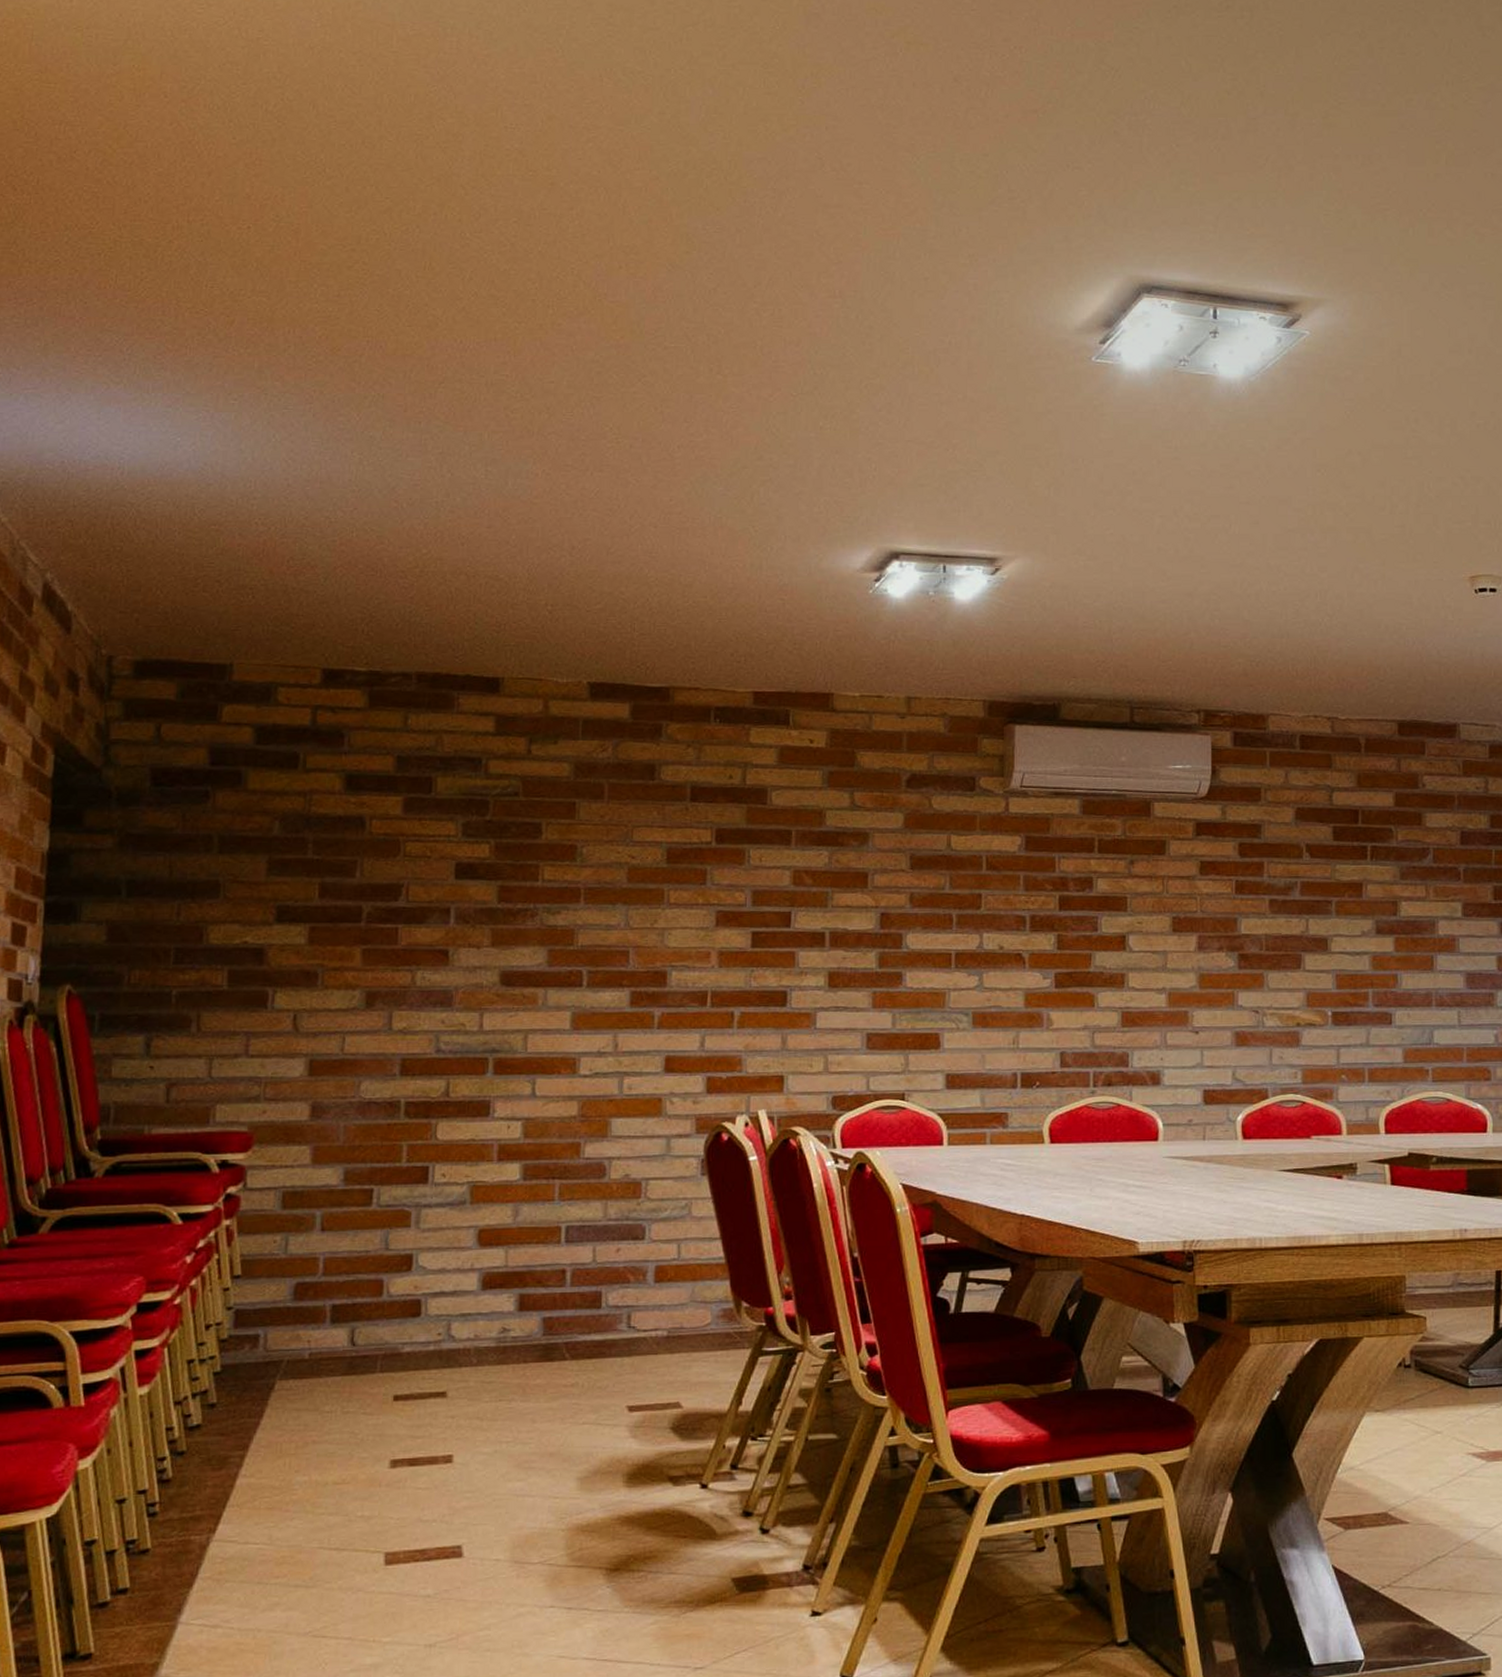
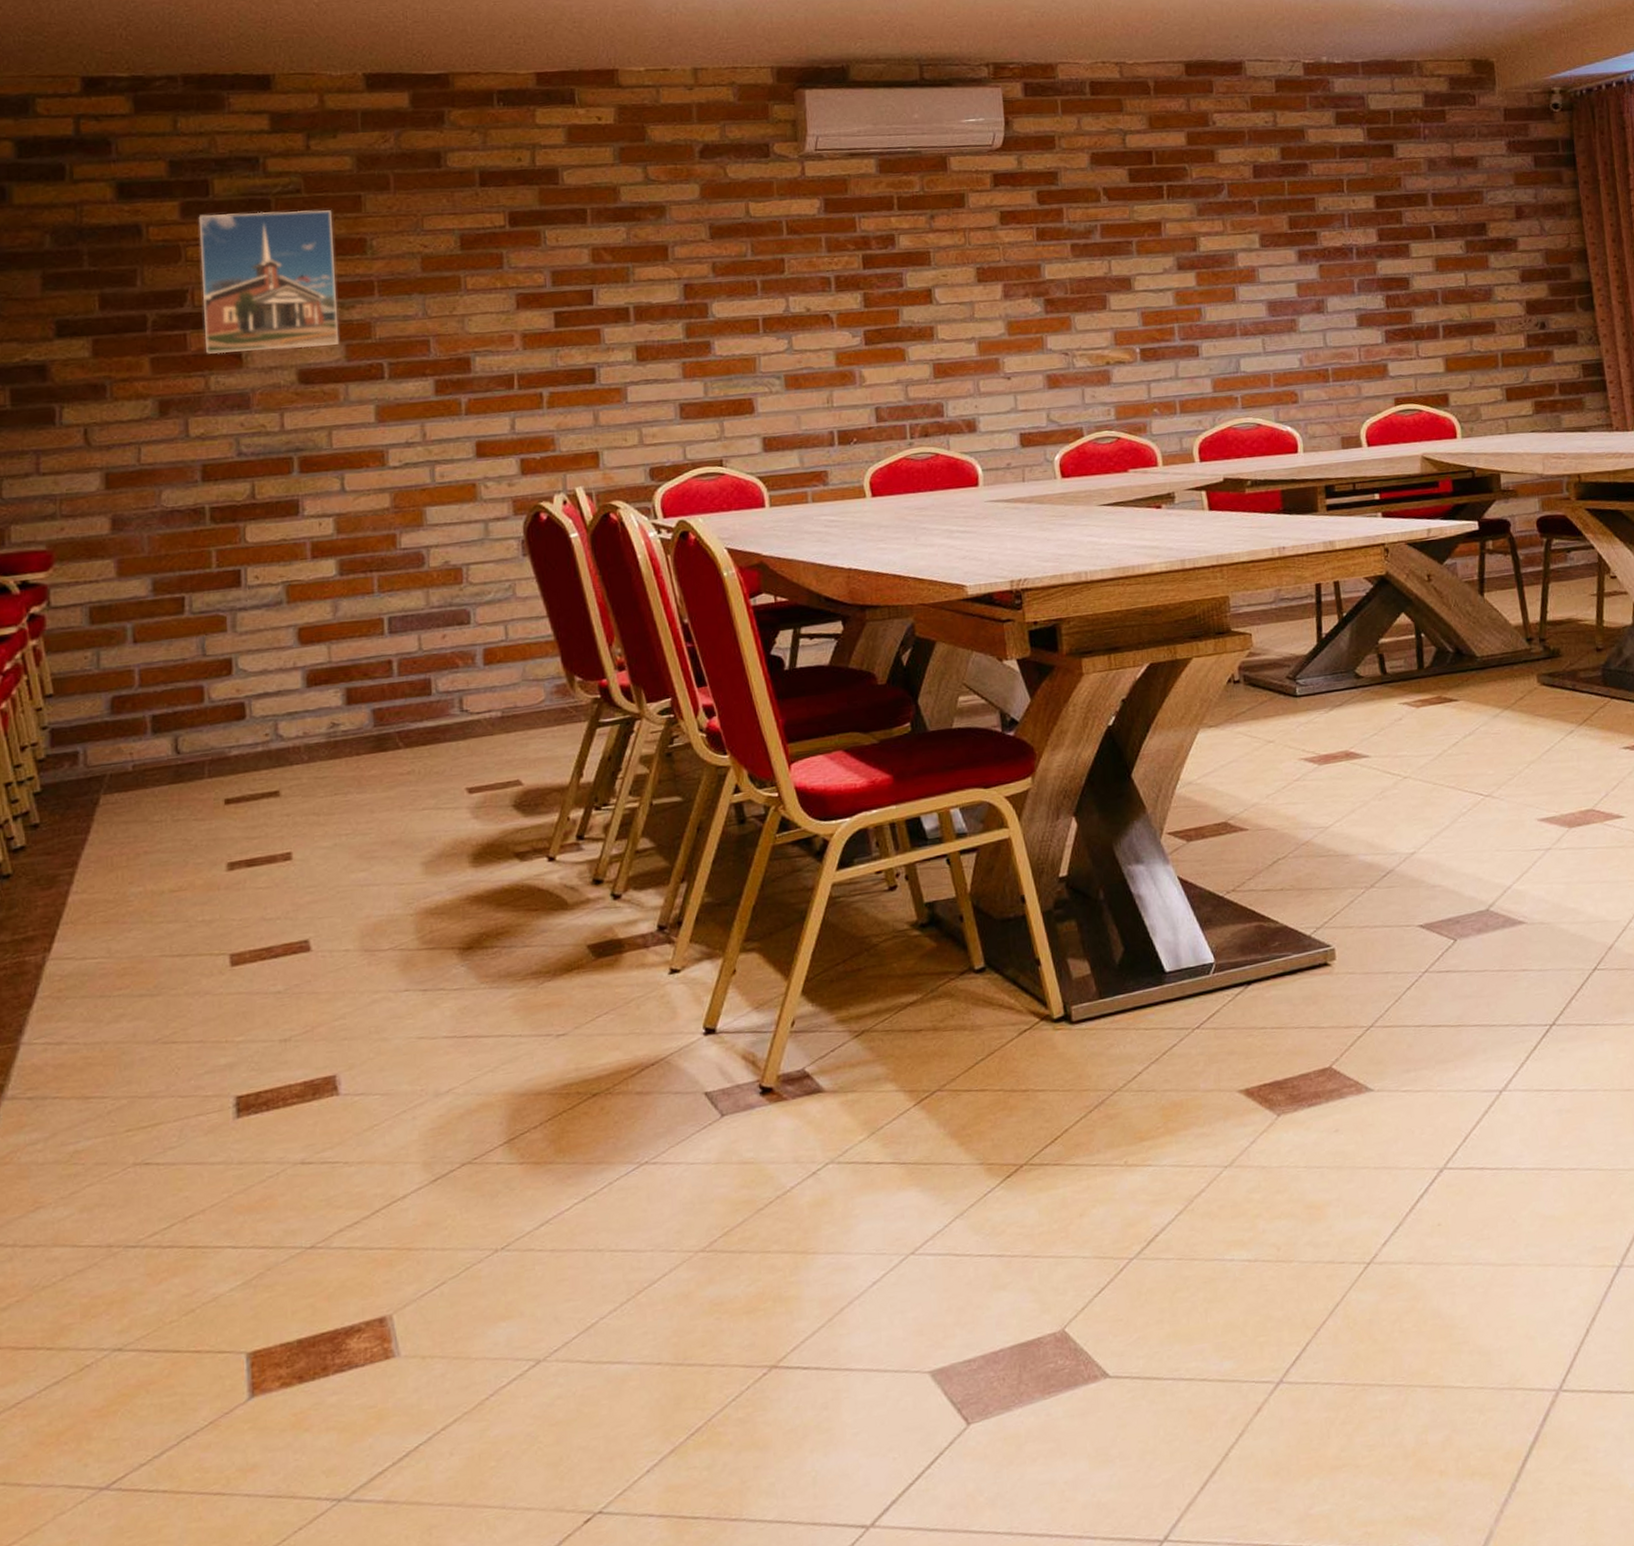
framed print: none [415,811,546,951] -> present [198,210,340,354]

